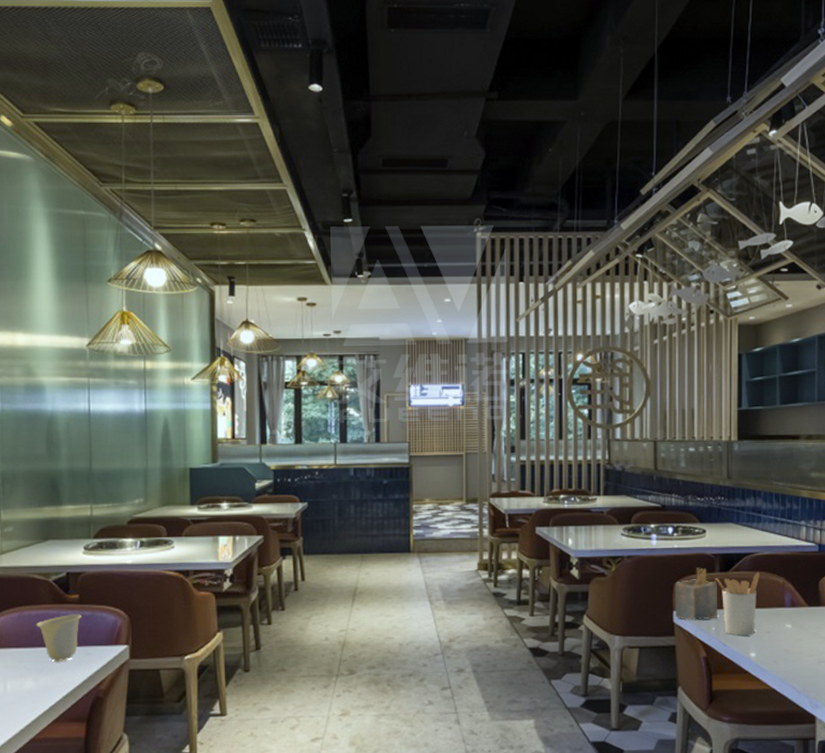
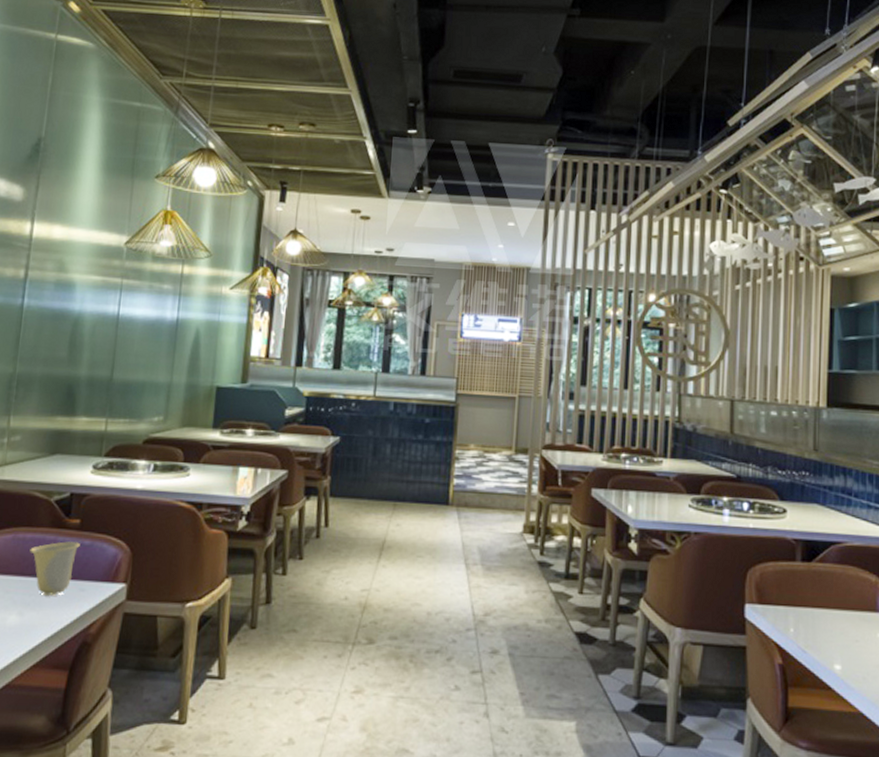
napkin holder: present [674,567,717,621] -> none [747,554,798,619]
utensil holder: present [715,572,760,636] -> none [795,566,848,643]

